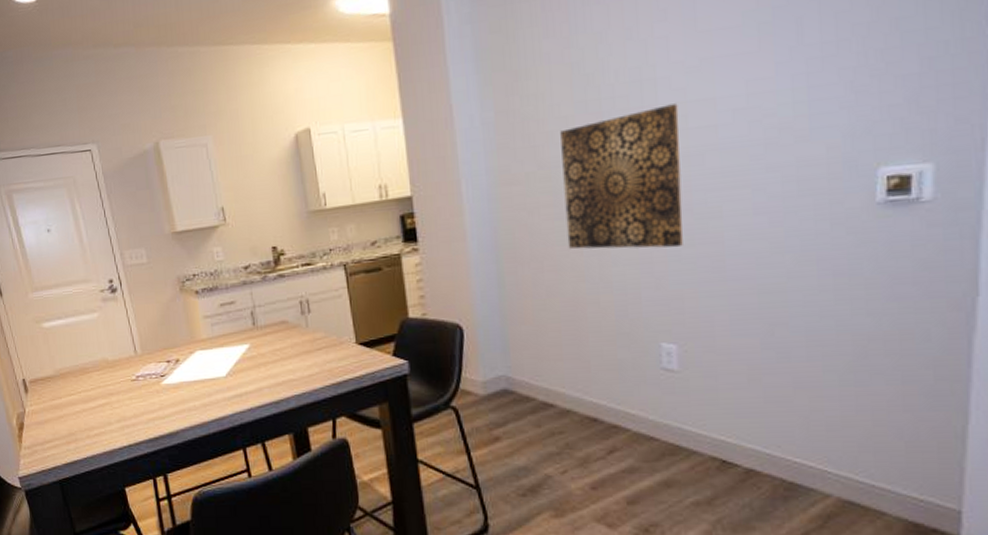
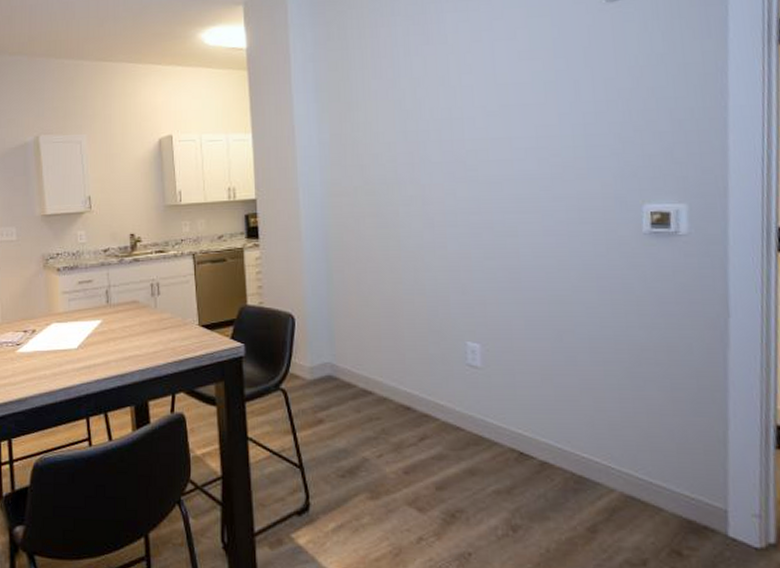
wall art: present [560,104,683,249] -> none [384,140,485,259]

